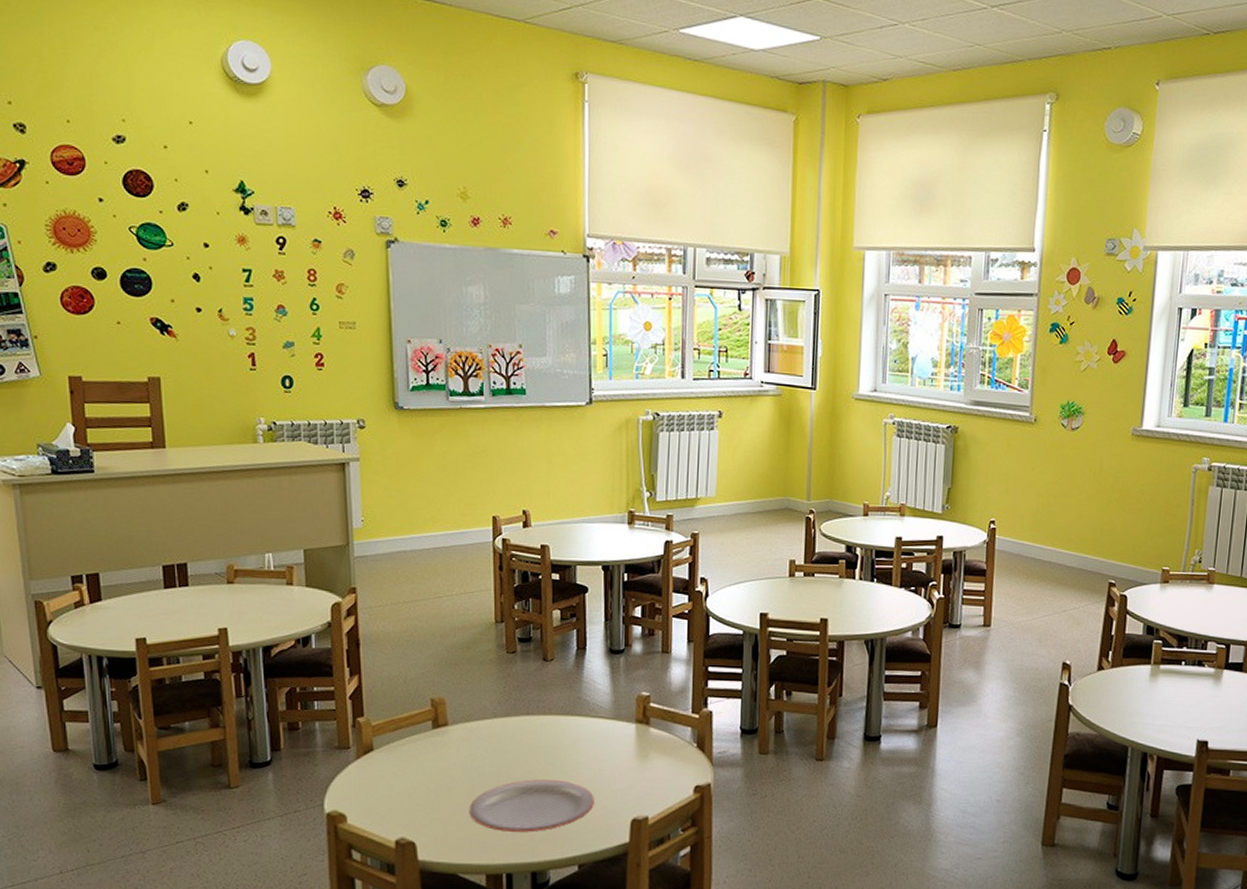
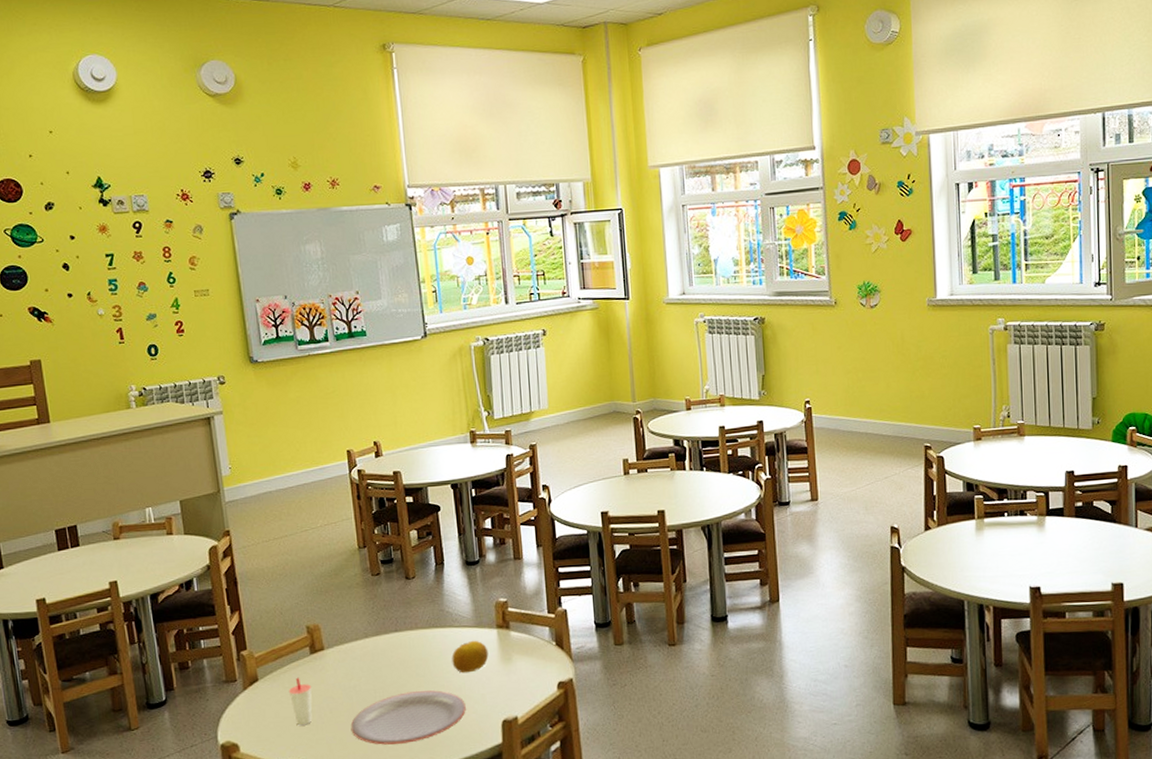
cup: none [405,751,431,803] -> present [288,677,312,726]
fruit: none [584,732,624,766] -> present [451,640,489,673]

